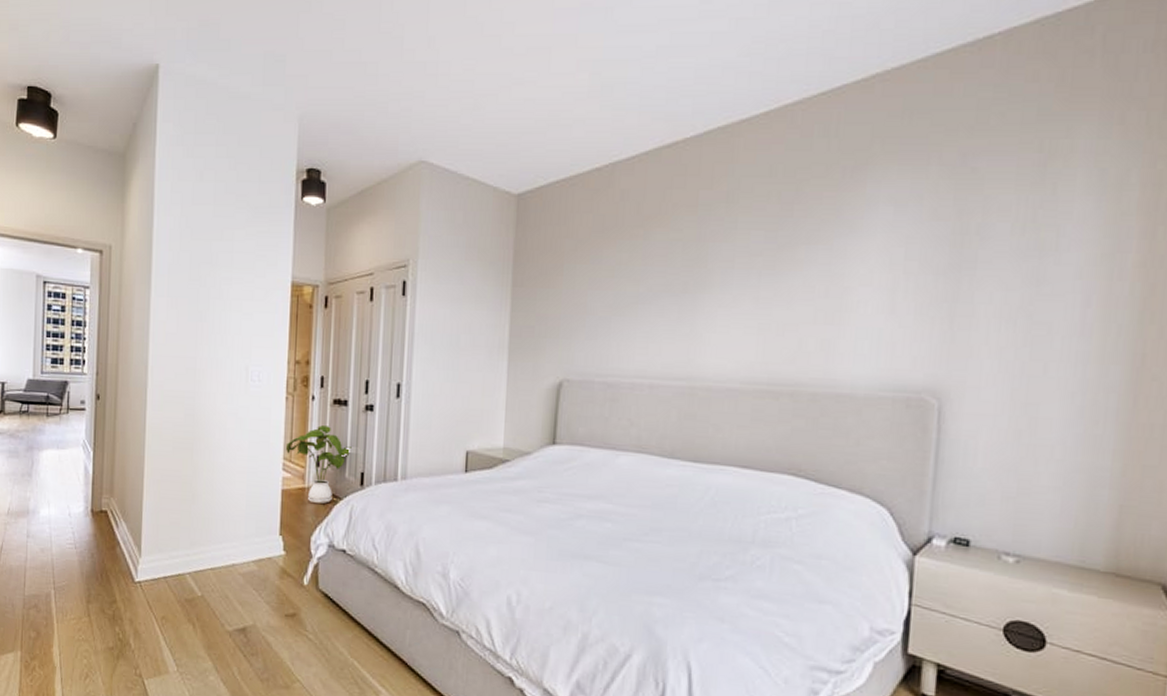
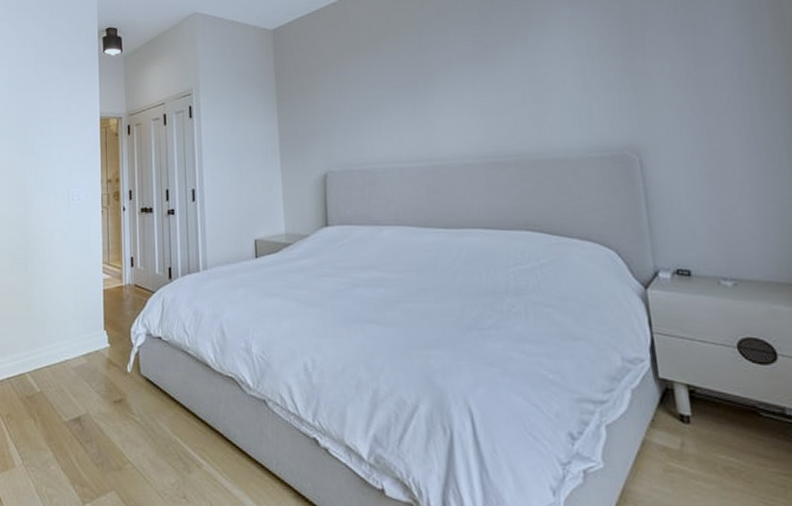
house plant: present [285,425,352,504] -> none [104,231,159,299]

